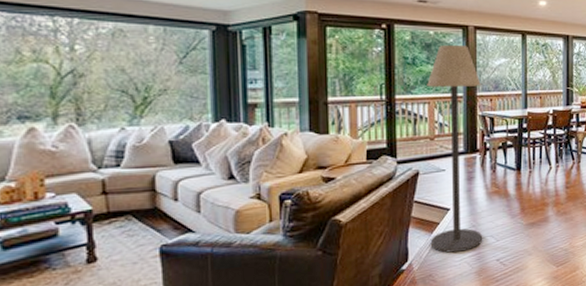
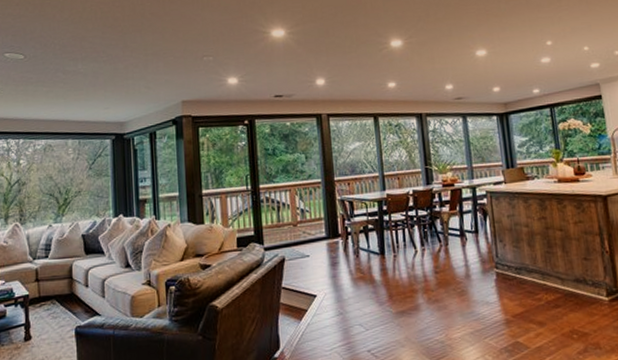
floor lamp: present [427,44,483,253] -> none [287,133,352,342]

